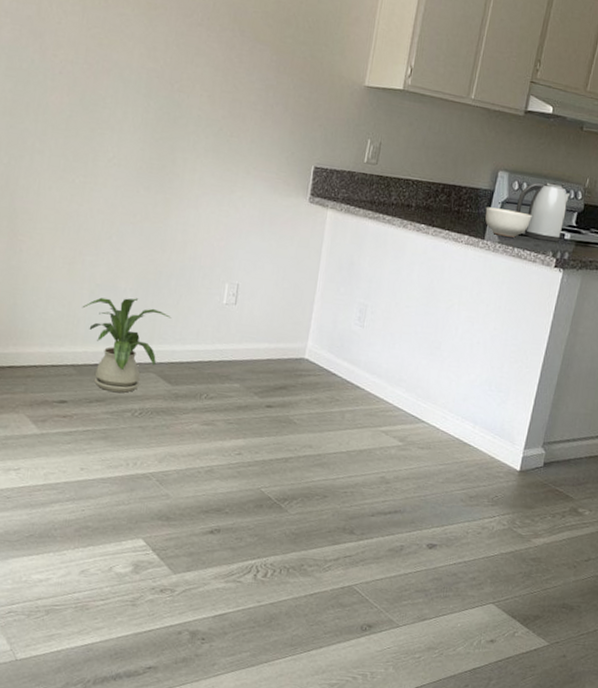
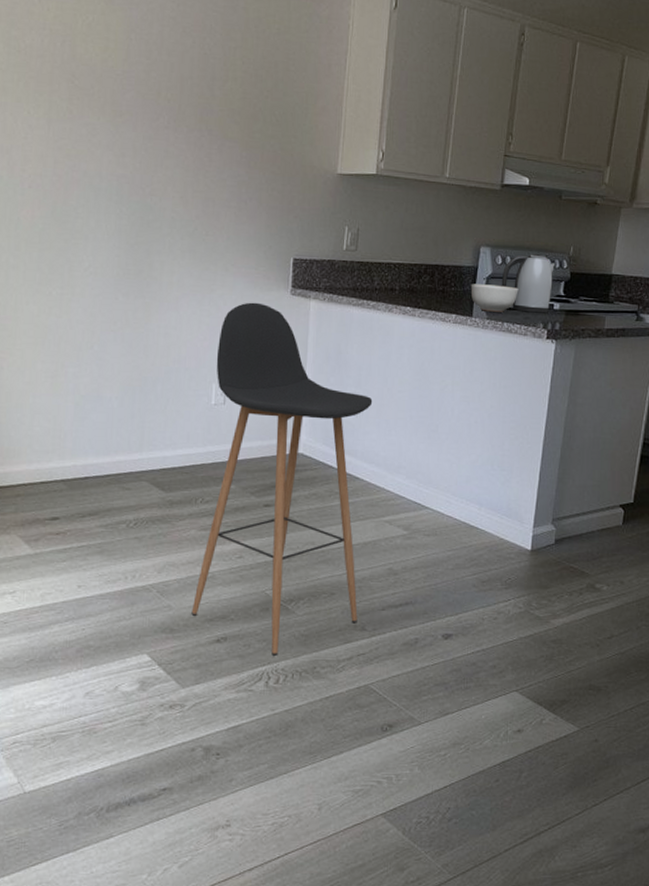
house plant: present [82,297,172,393] -> none [68,406,160,504]
bar stool: none [188,206,380,551] -> present [191,302,373,656]

